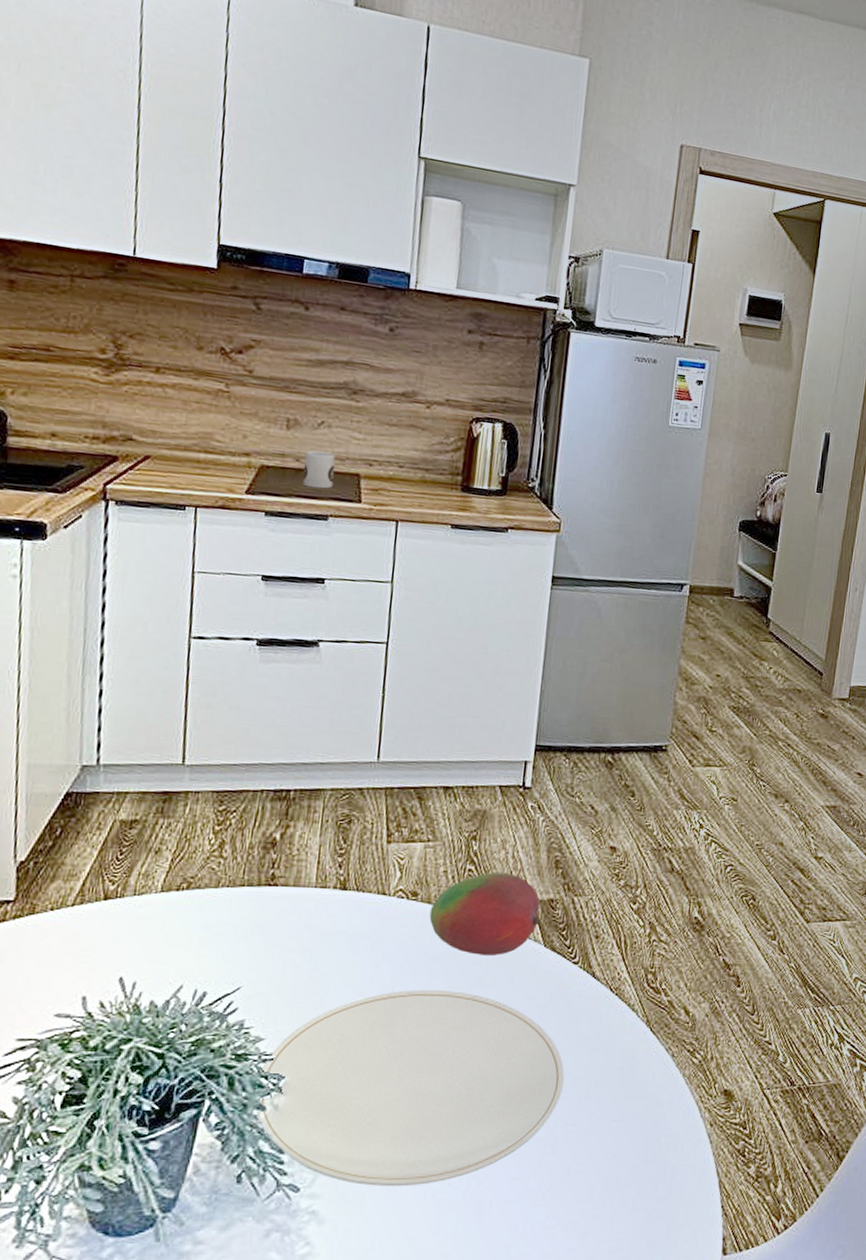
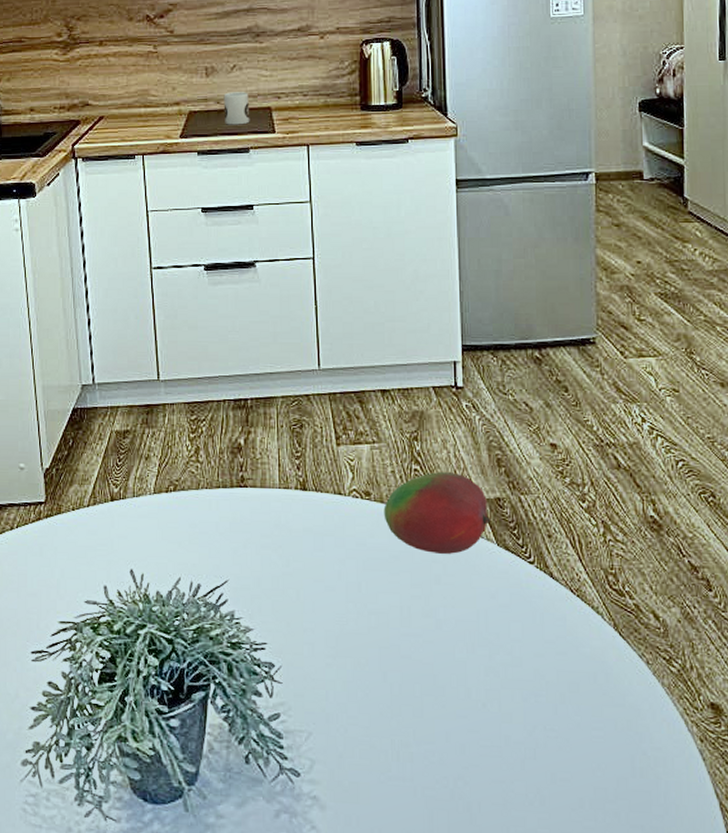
plate: present [256,990,564,1187] -> none [254,586,536,780]

